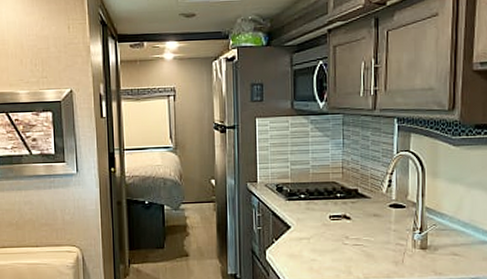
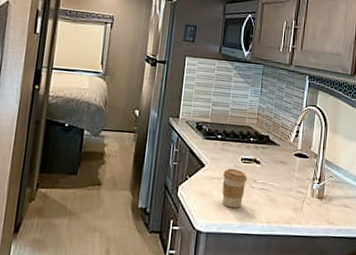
coffee cup: none [311,227,338,267] -> present [222,168,247,208]

